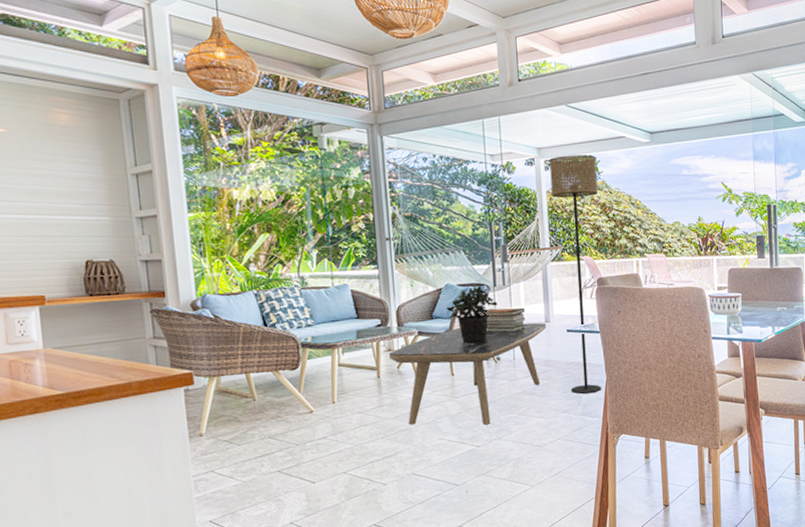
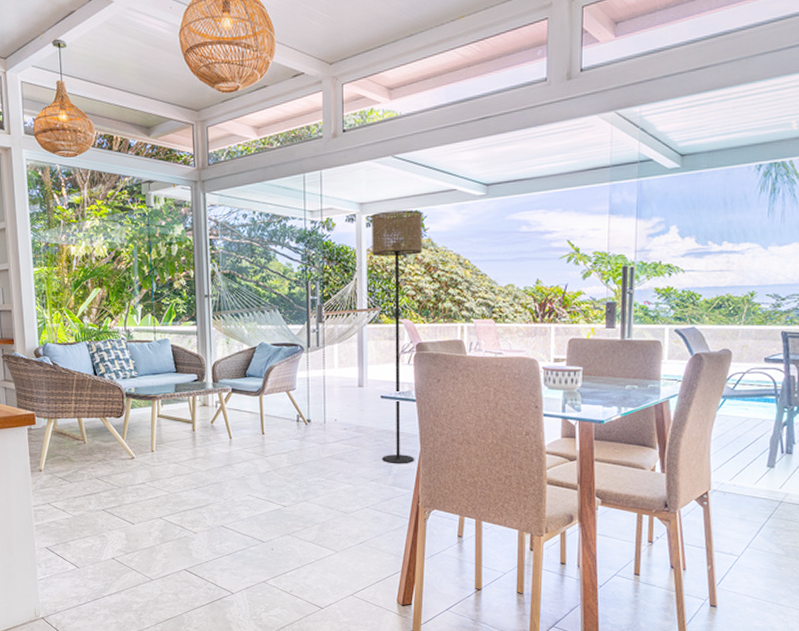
coffee table: present [389,322,547,425] -> none [204,386,360,486]
potted plant: present [446,285,497,344] -> none [259,345,310,404]
book stack: present [479,307,526,332] -> none [291,369,338,394]

